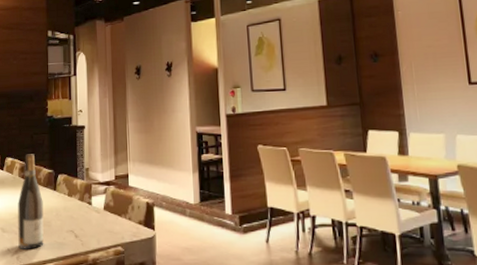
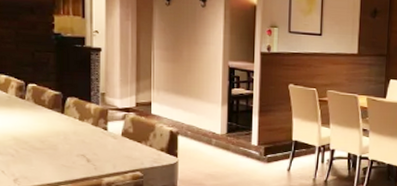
wine bottle: present [18,154,44,249] -> none [14,72,49,172]

